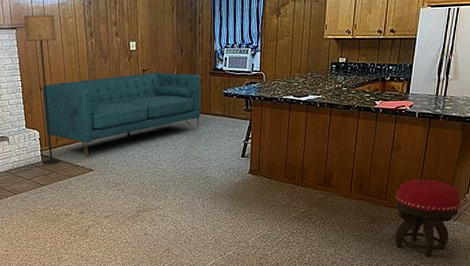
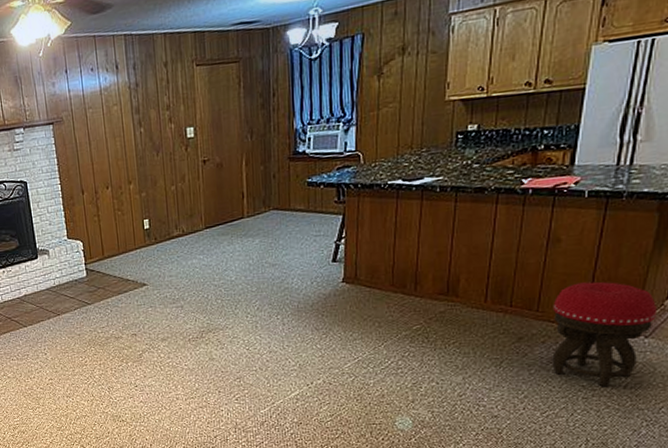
floor lamp: present [24,14,61,165] -> none [61,104,108,281]
sofa: present [42,72,201,158] -> none [84,161,278,270]

